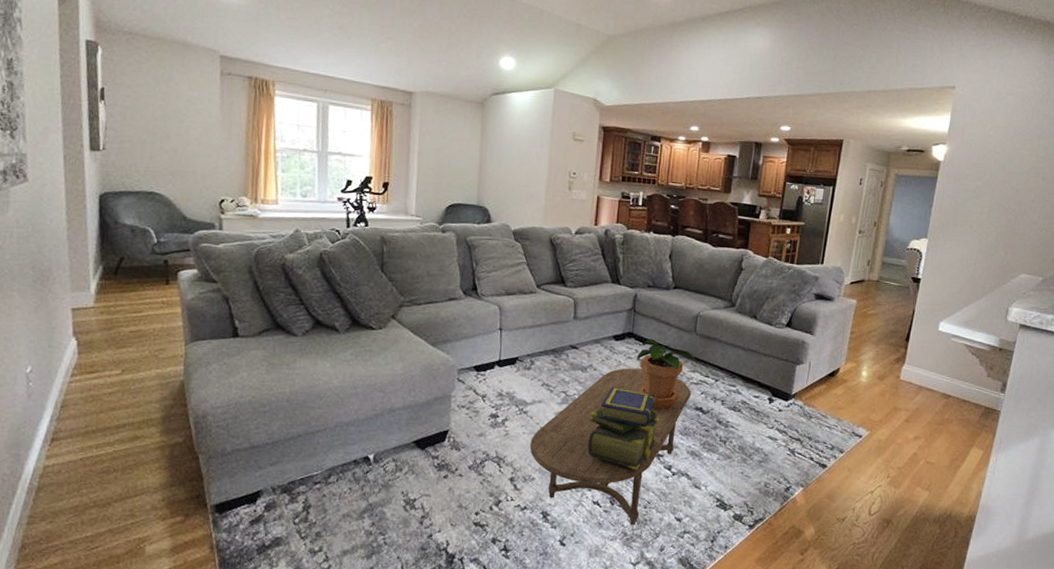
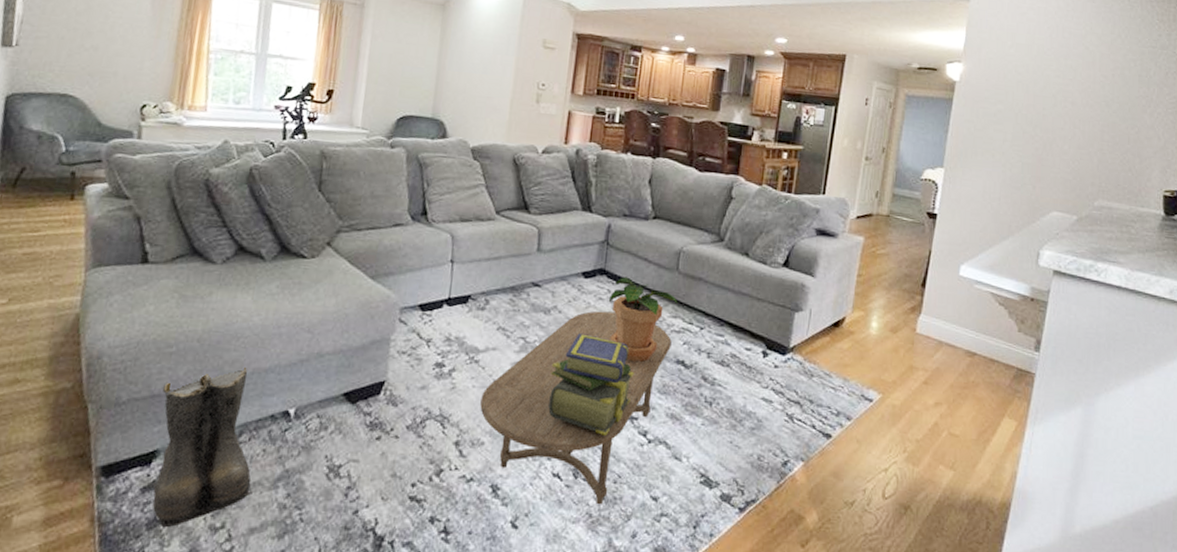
boots: none [260,420,343,552] -> present [152,365,253,528]

